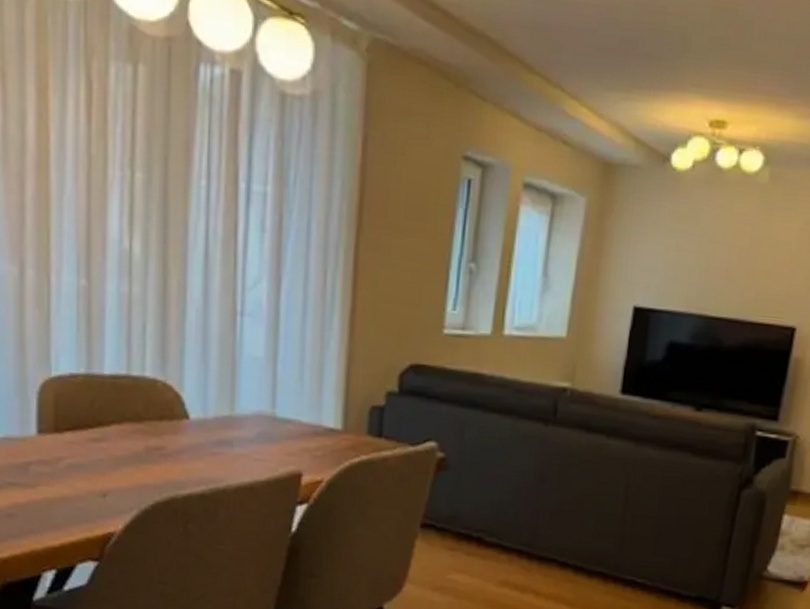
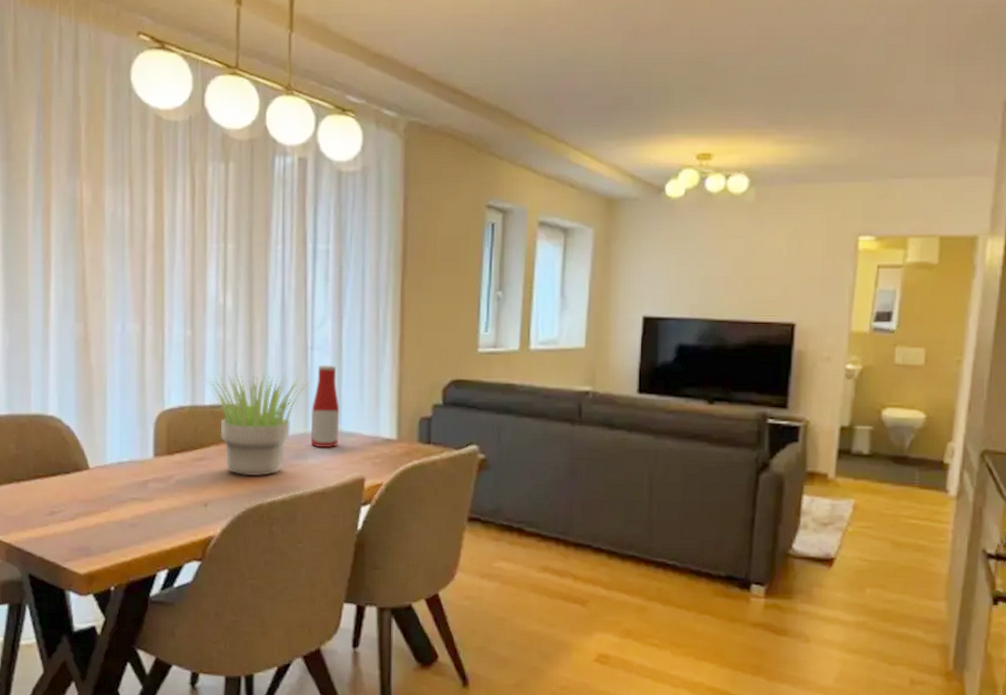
potted plant: none [98,335,238,465] -> present [200,371,310,477]
bottle: none [237,335,275,435] -> present [310,365,340,448]

